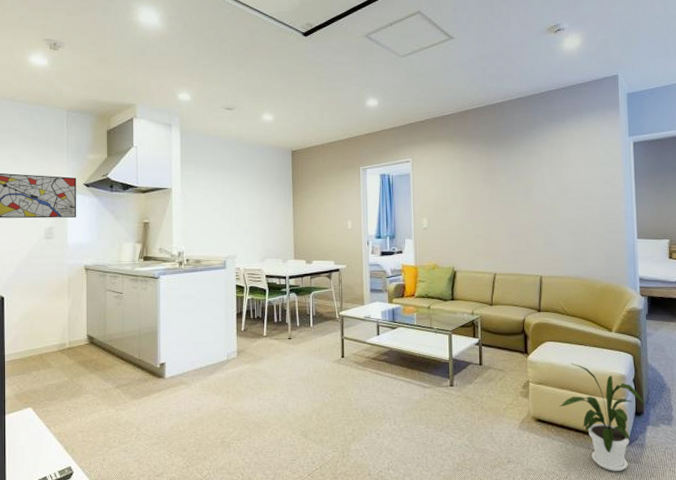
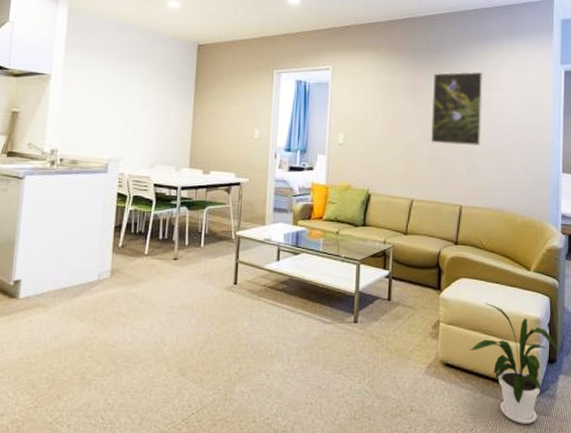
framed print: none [506,150,556,221] -> present [431,71,483,146]

